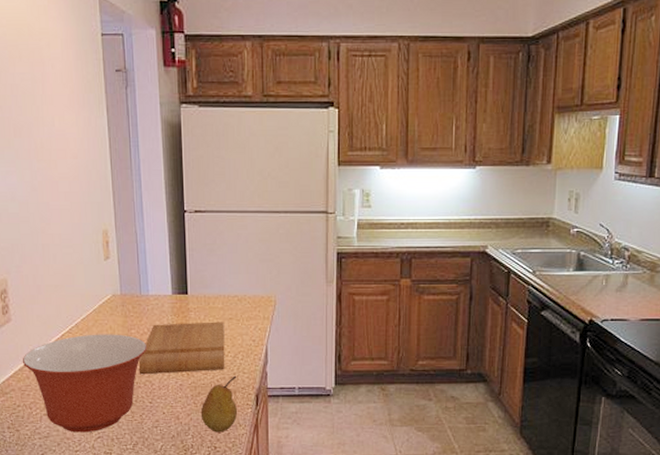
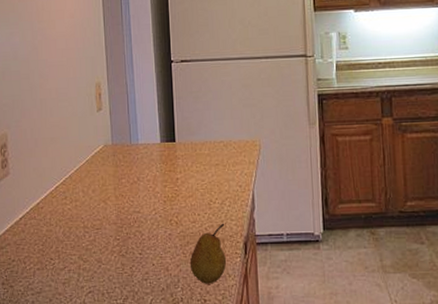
mixing bowl: present [22,334,148,433] -> none [18,184,137,288]
cutting board: present [138,322,225,375] -> none [128,168,213,225]

